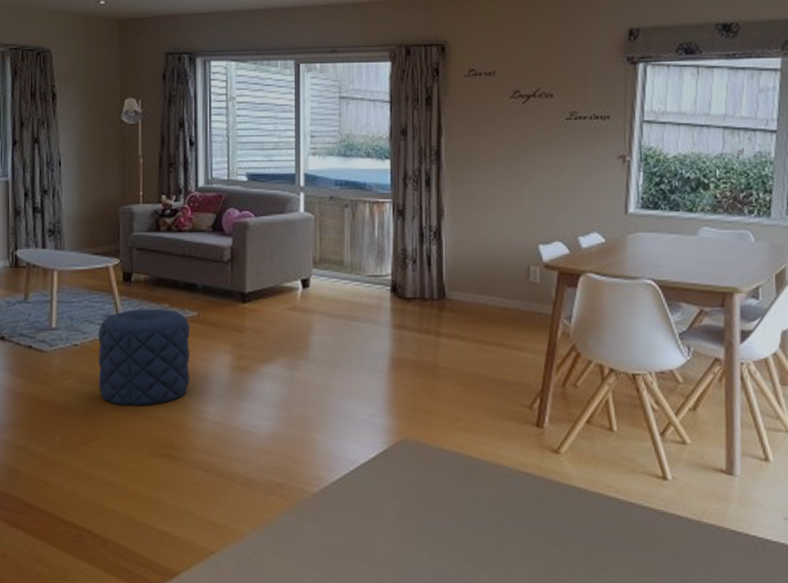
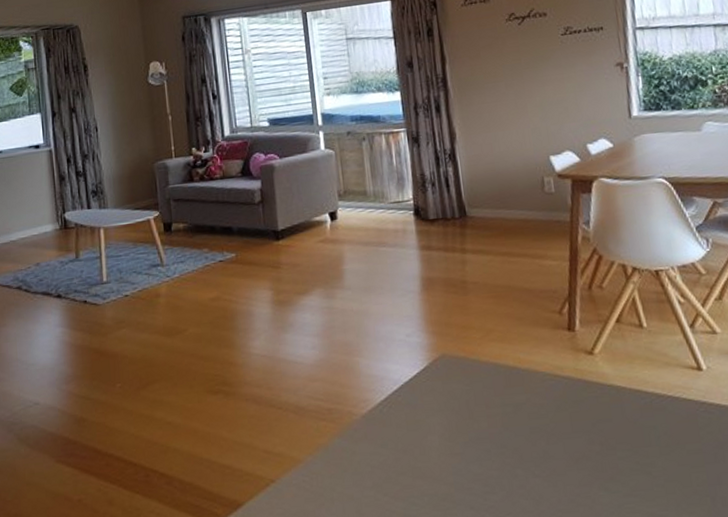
pouf: present [98,308,189,406] -> none [146,253,235,349]

